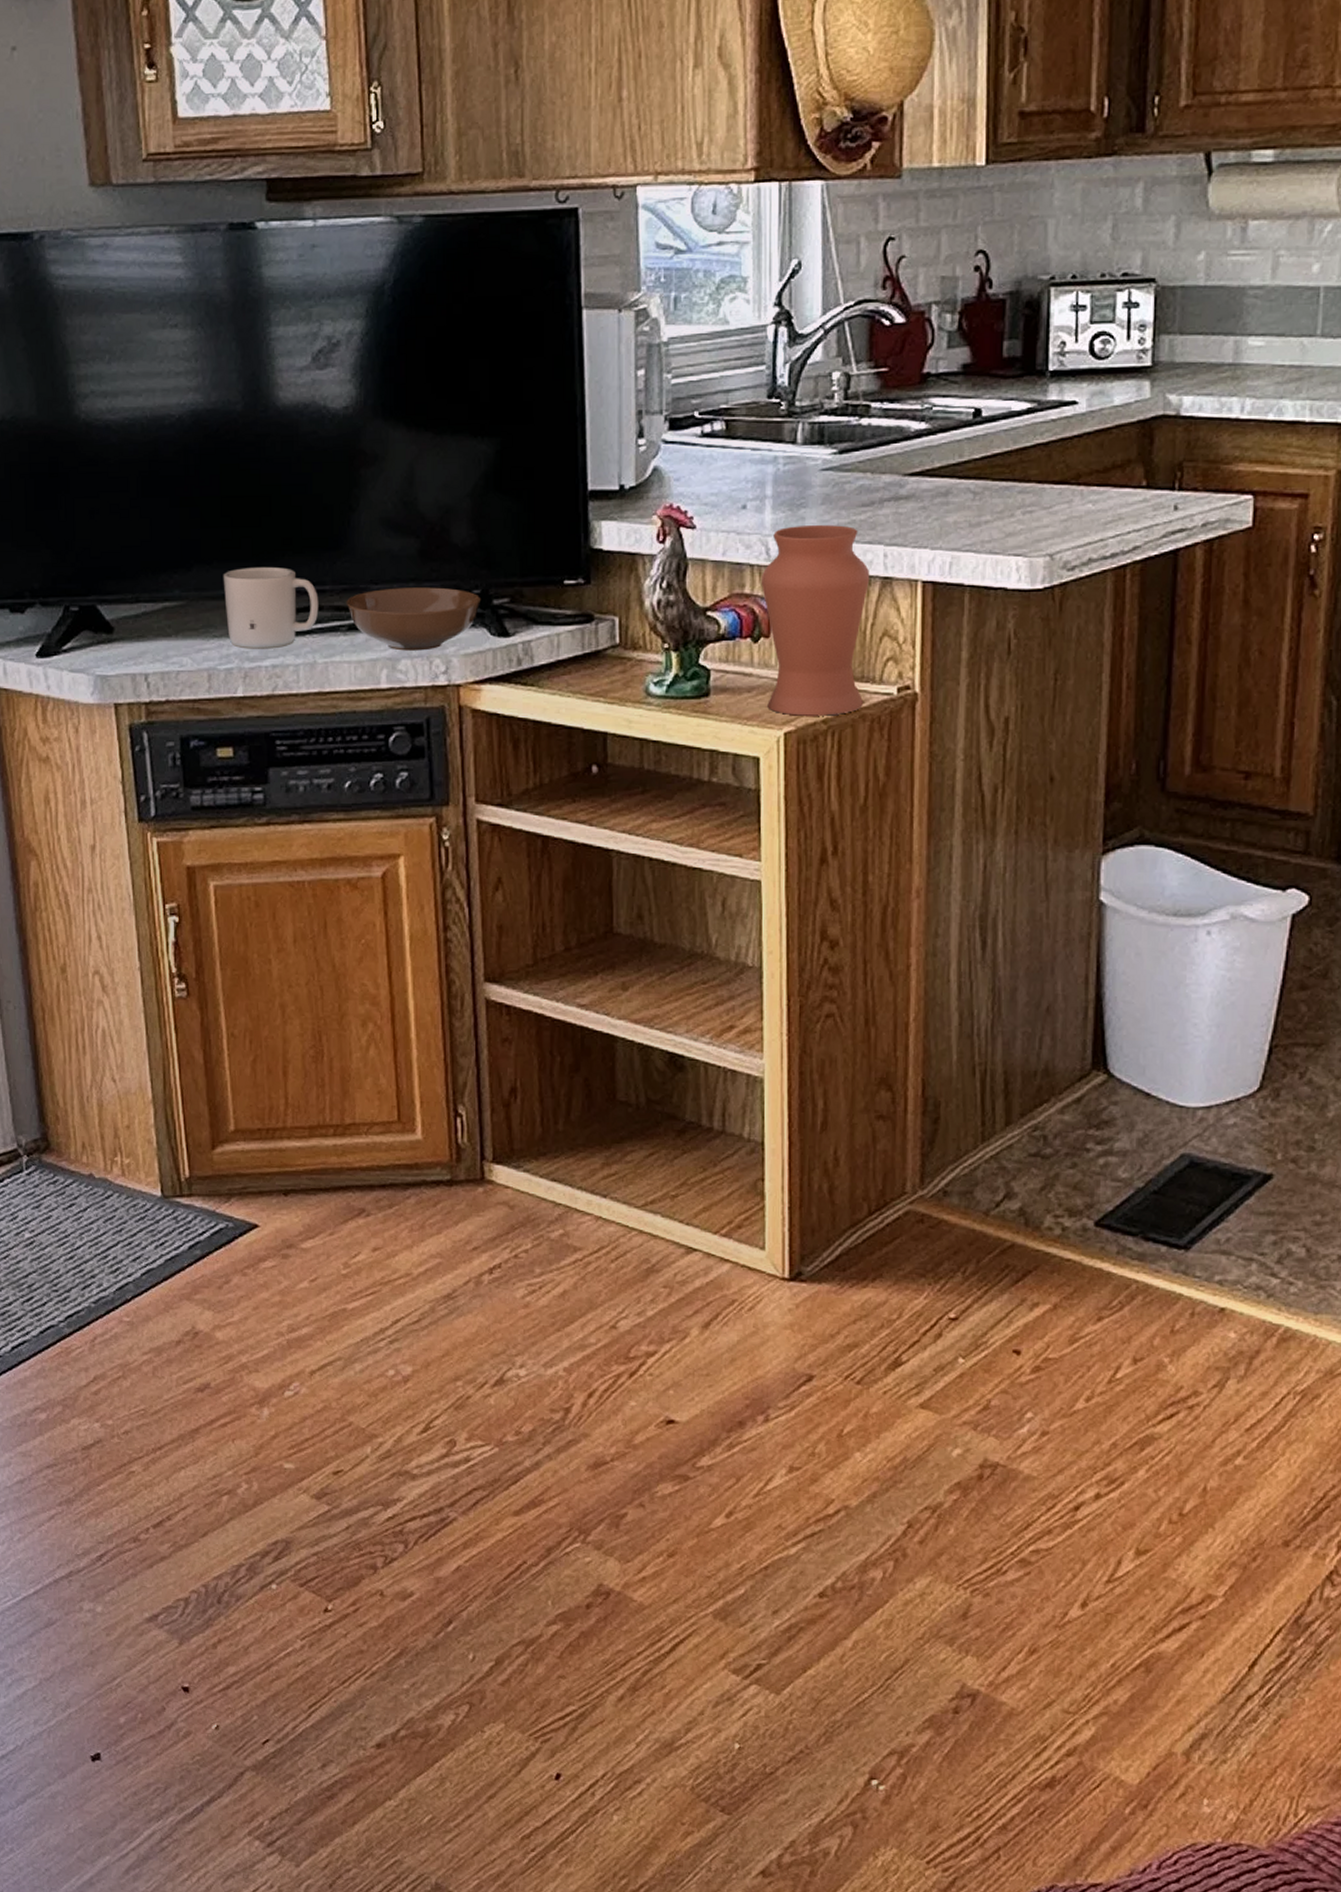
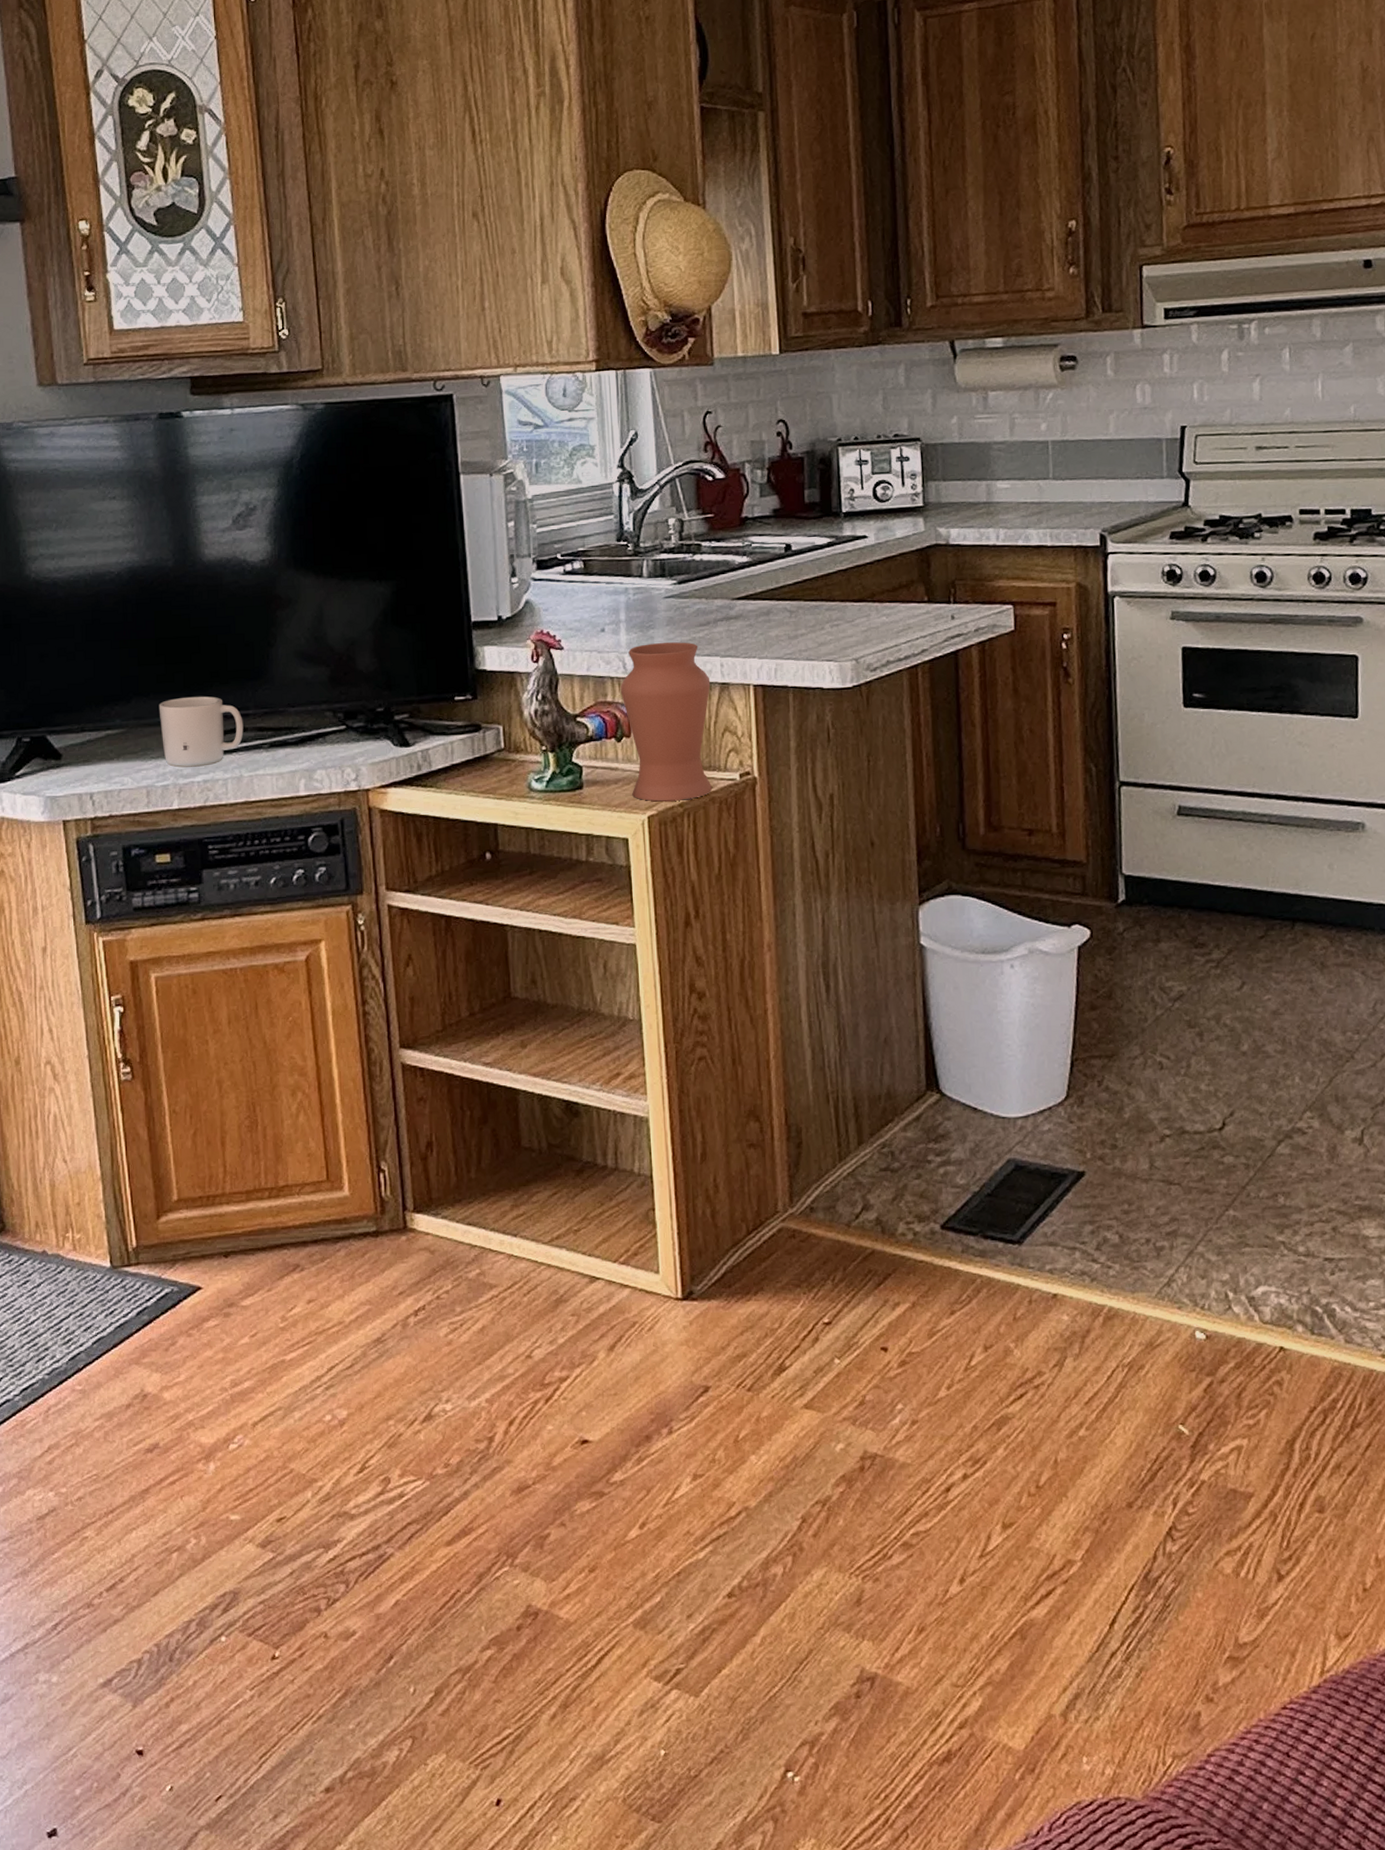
bowl: present [346,587,481,651] -> none [267,707,385,763]

